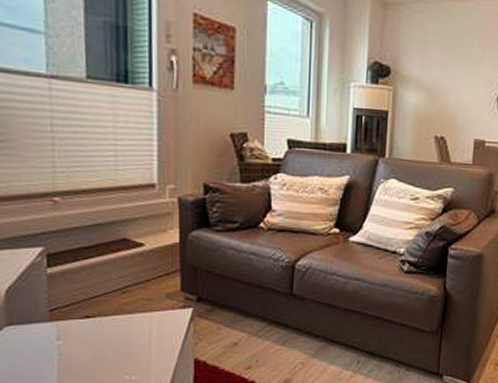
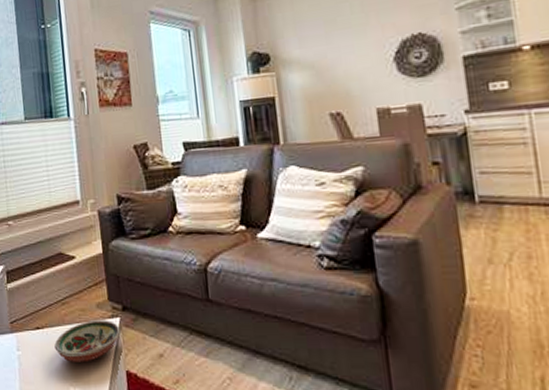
decorative bowl: none [108,310,192,351] -> present [54,320,121,363]

